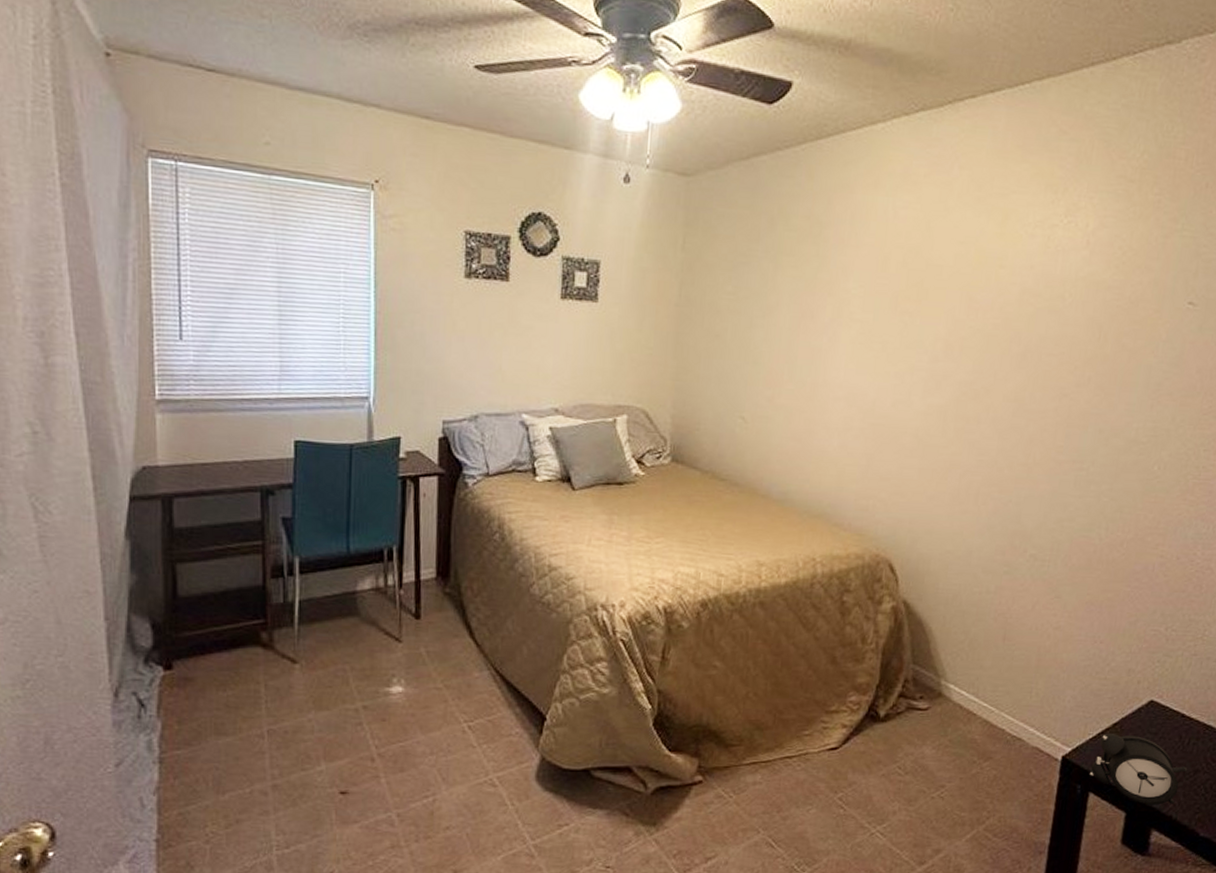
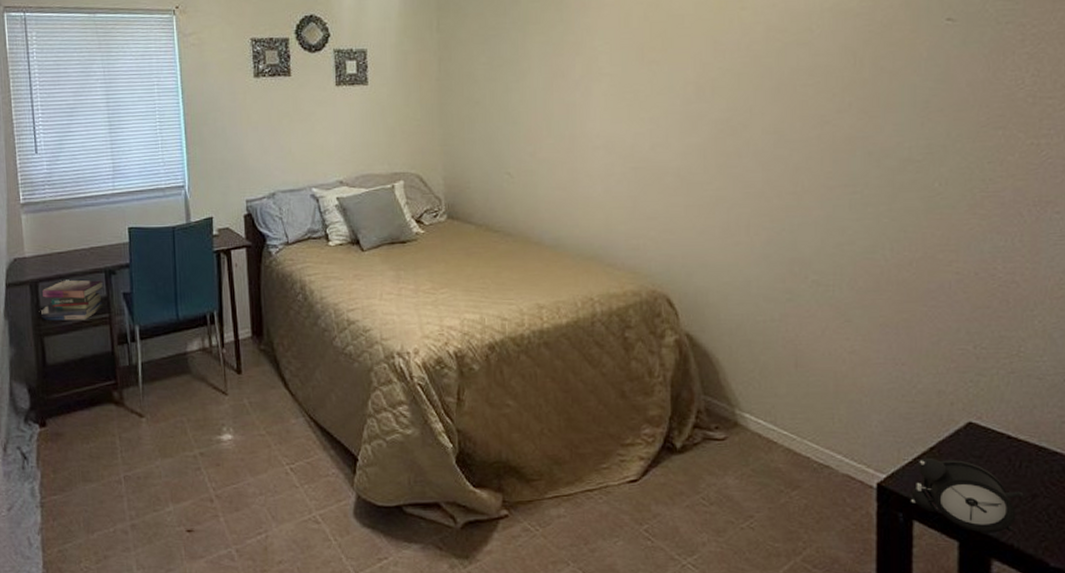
books: none [170,497,257,547] -> present [38,280,104,321]

